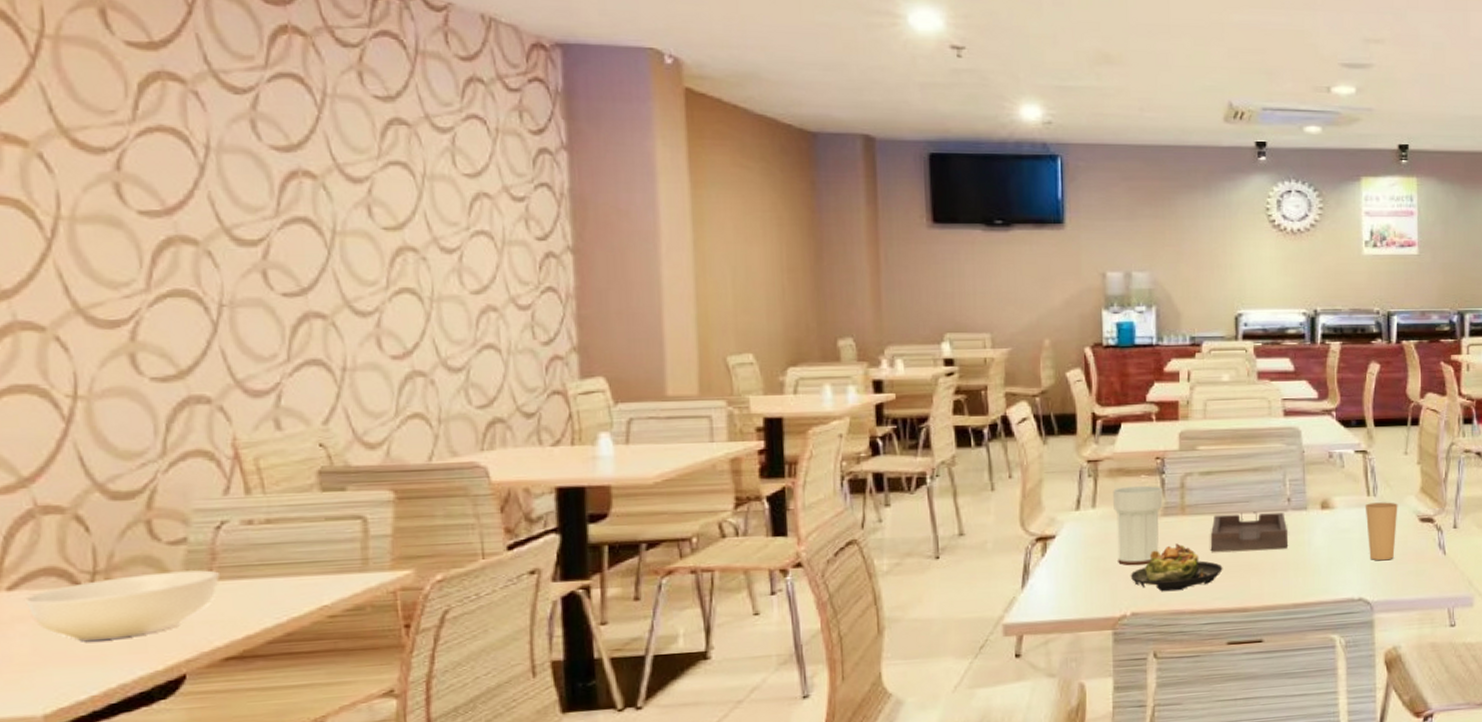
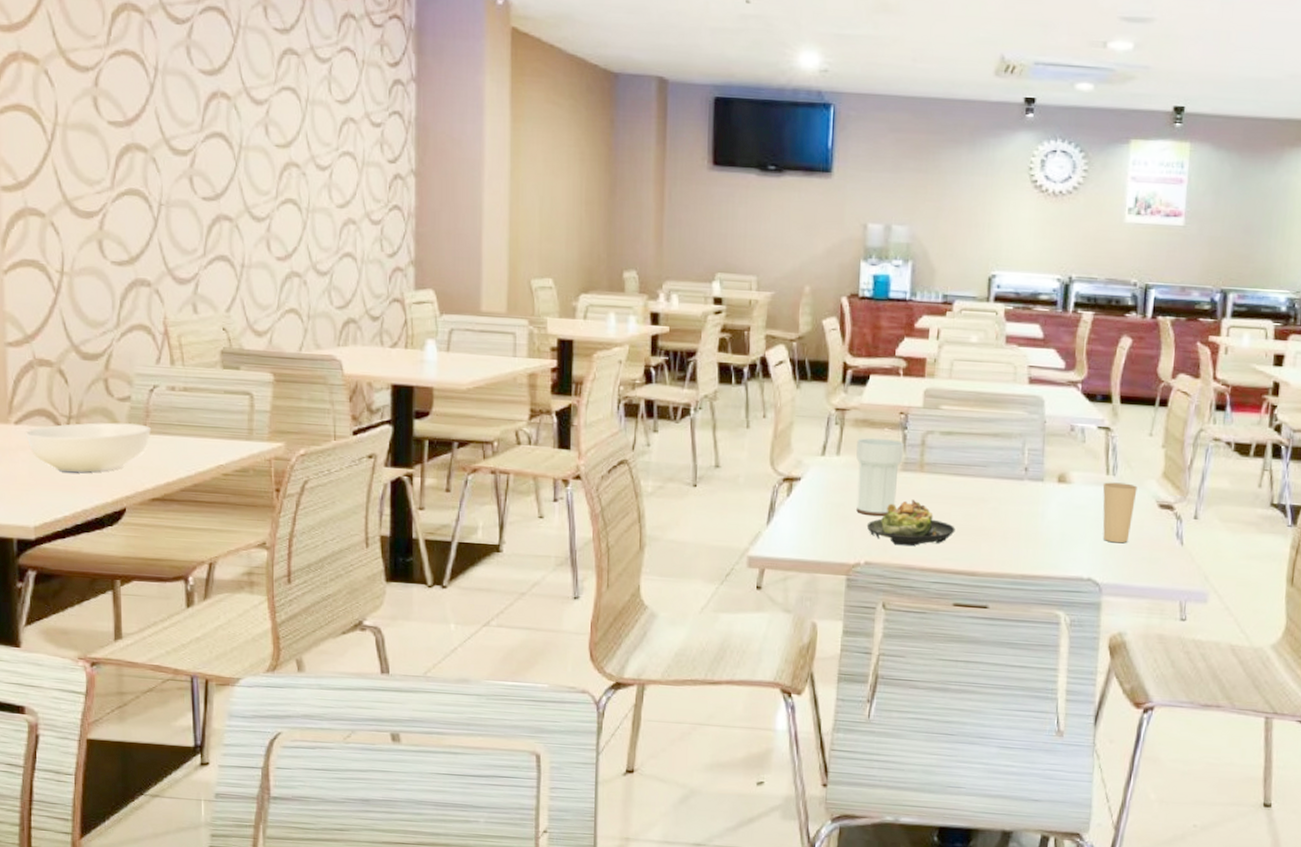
tray: present [1210,511,1288,553] -> none [944,476,1022,520]

